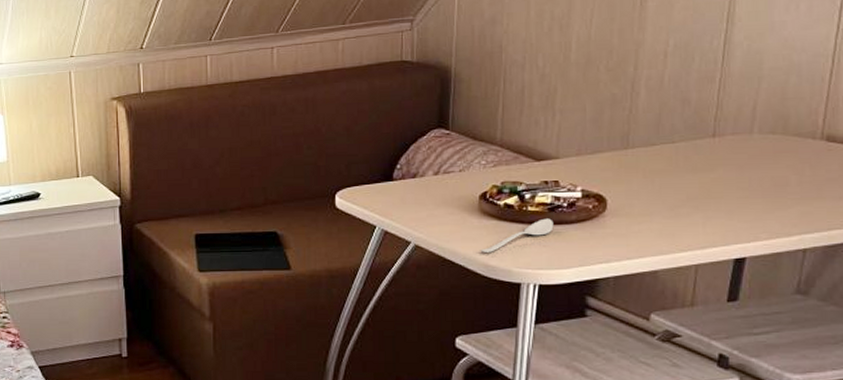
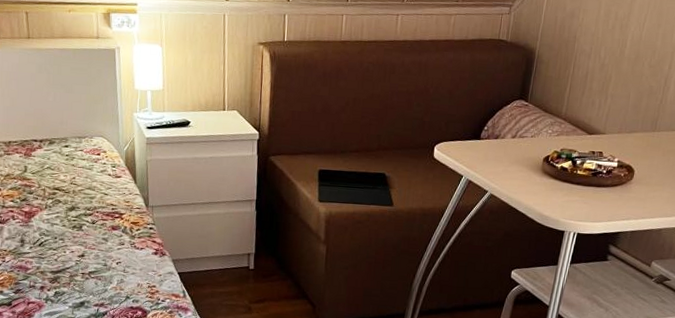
spoon: present [481,218,554,252] -> none [539,181,595,205]

